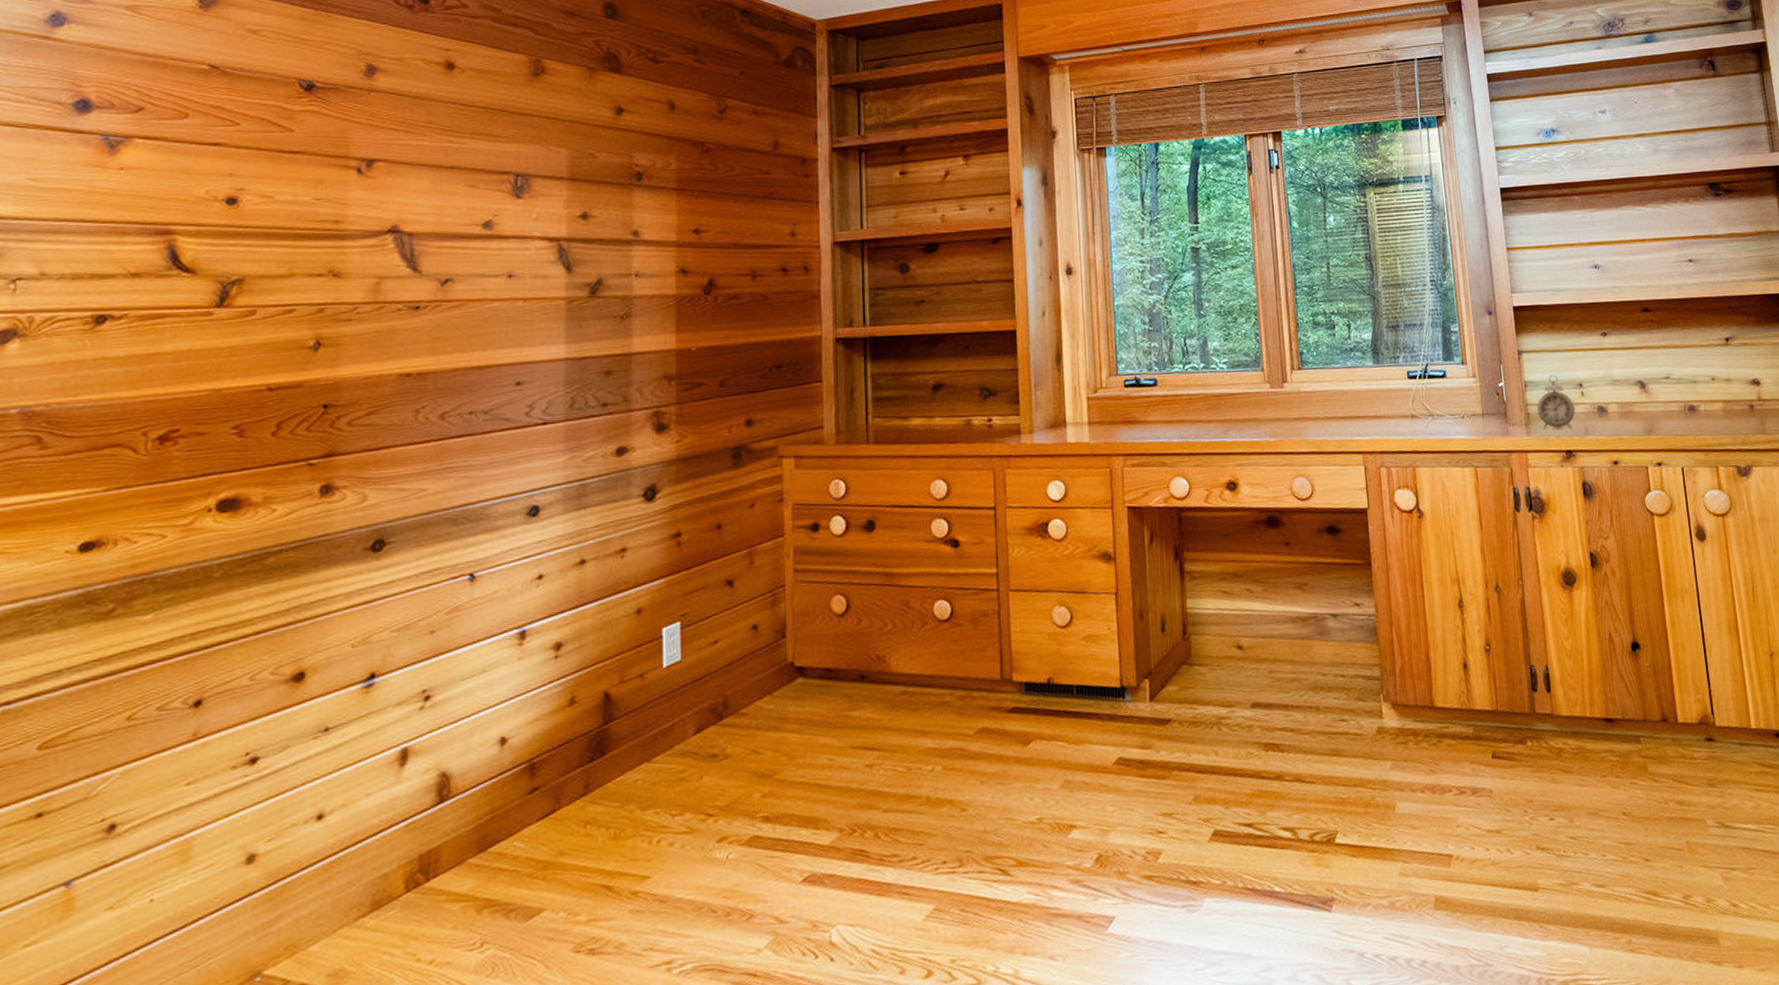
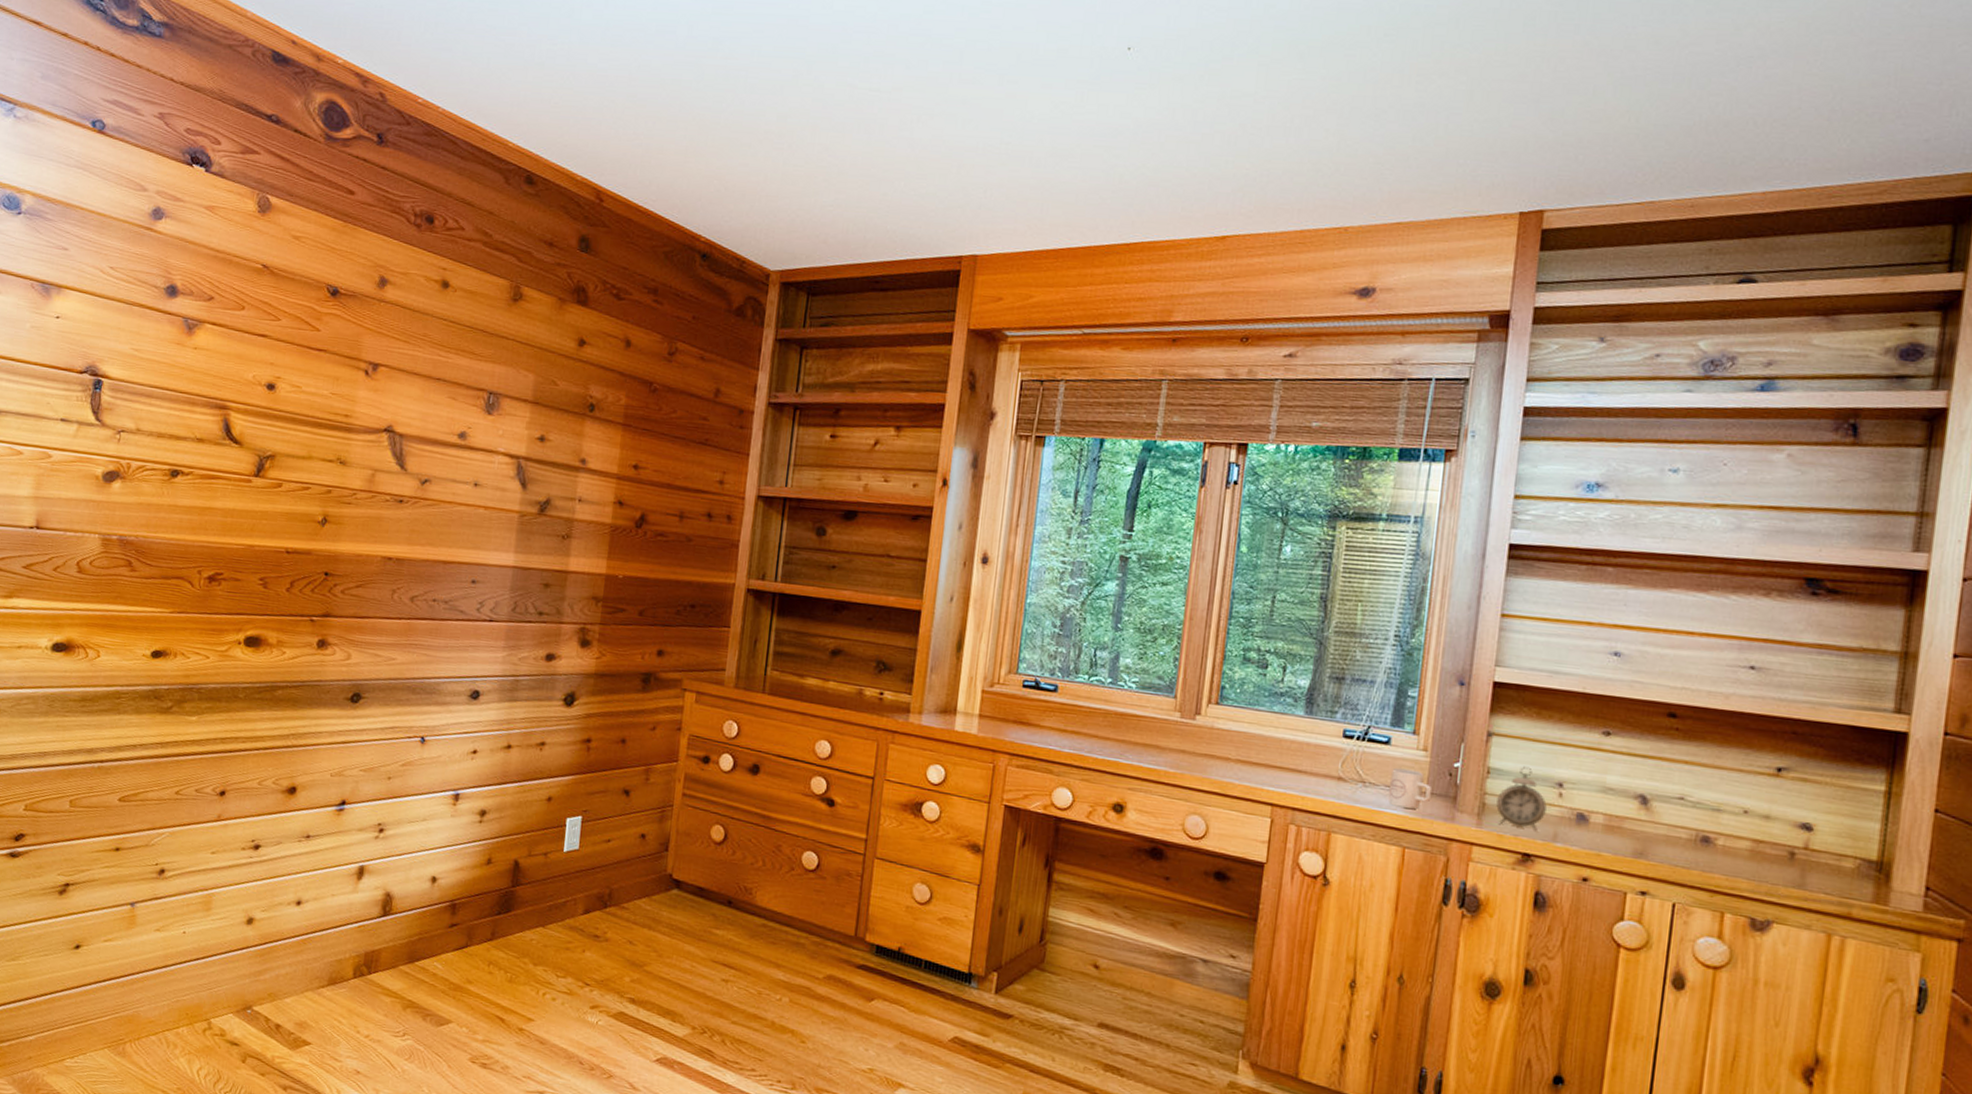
mug: none [1452,396,1488,433] -> present [1388,767,1433,810]

